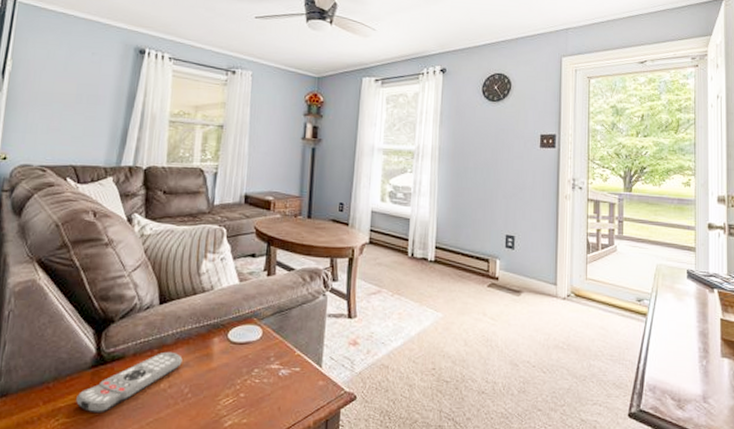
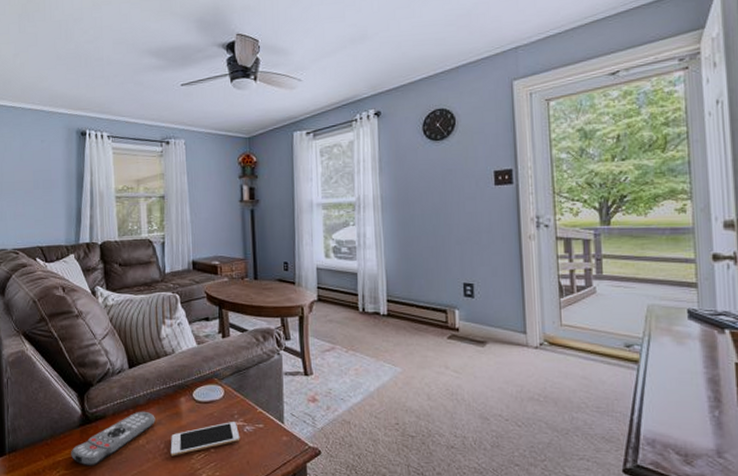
cell phone: none [194,365,274,402] -> present [170,422,240,456]

